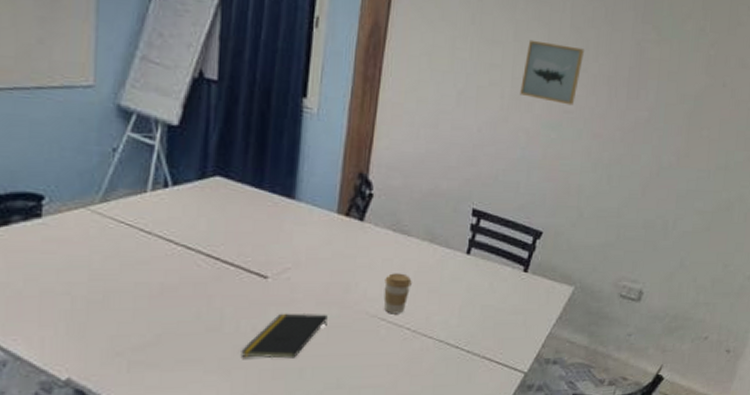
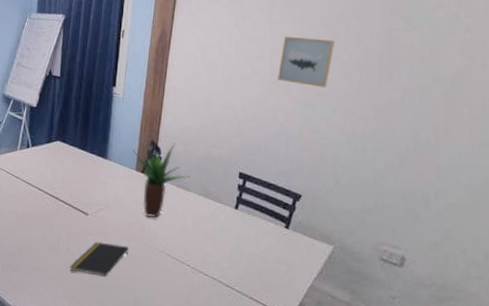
potted plant: none [332,175,412,275] -> present [132,143,190,219]
coffee cup: present [383,273,412,314] -> none [169,219,191,253]

